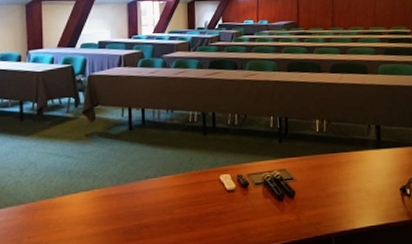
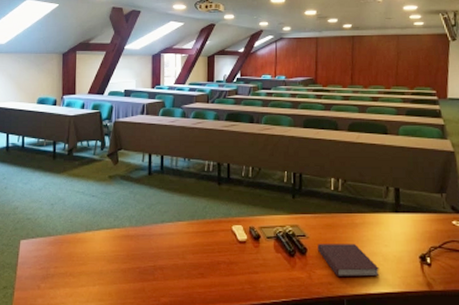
notebook: none [305,183,364,215] -> present [318,244,380,277]

